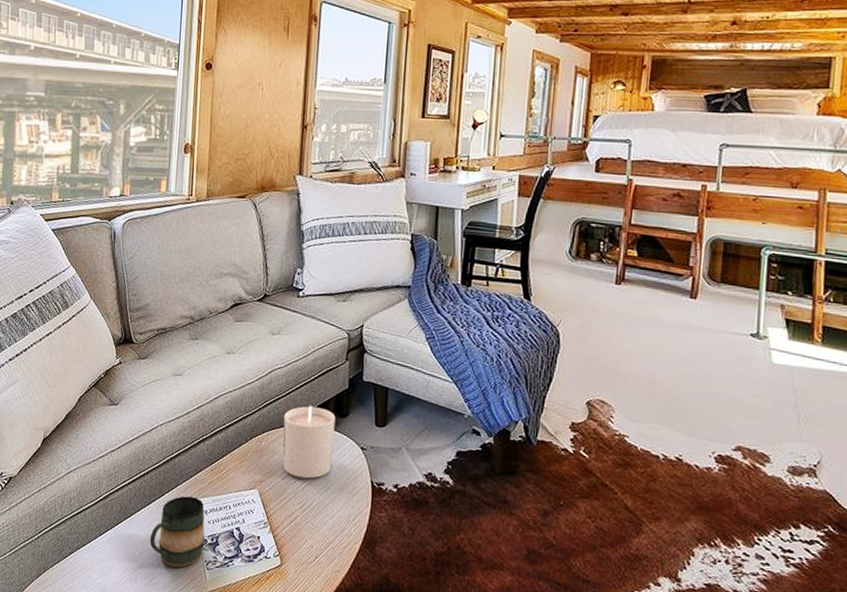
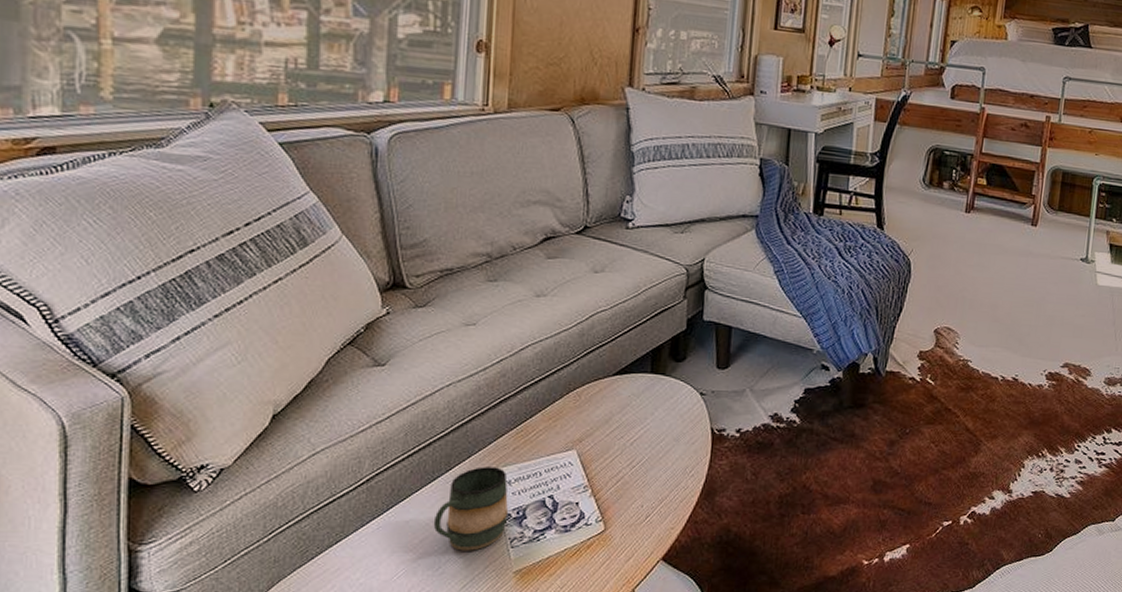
candle: present [283,405,336,479] -> none [607,350,671,433]

